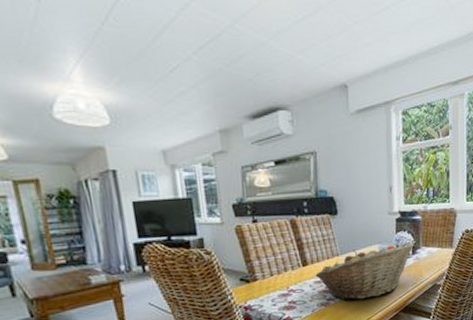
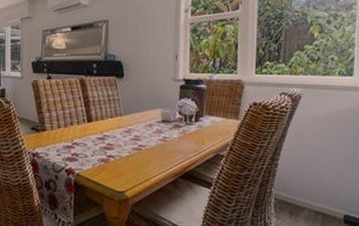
fruit basket: present [315,242,414,301] -> none [98,109,197,160]

